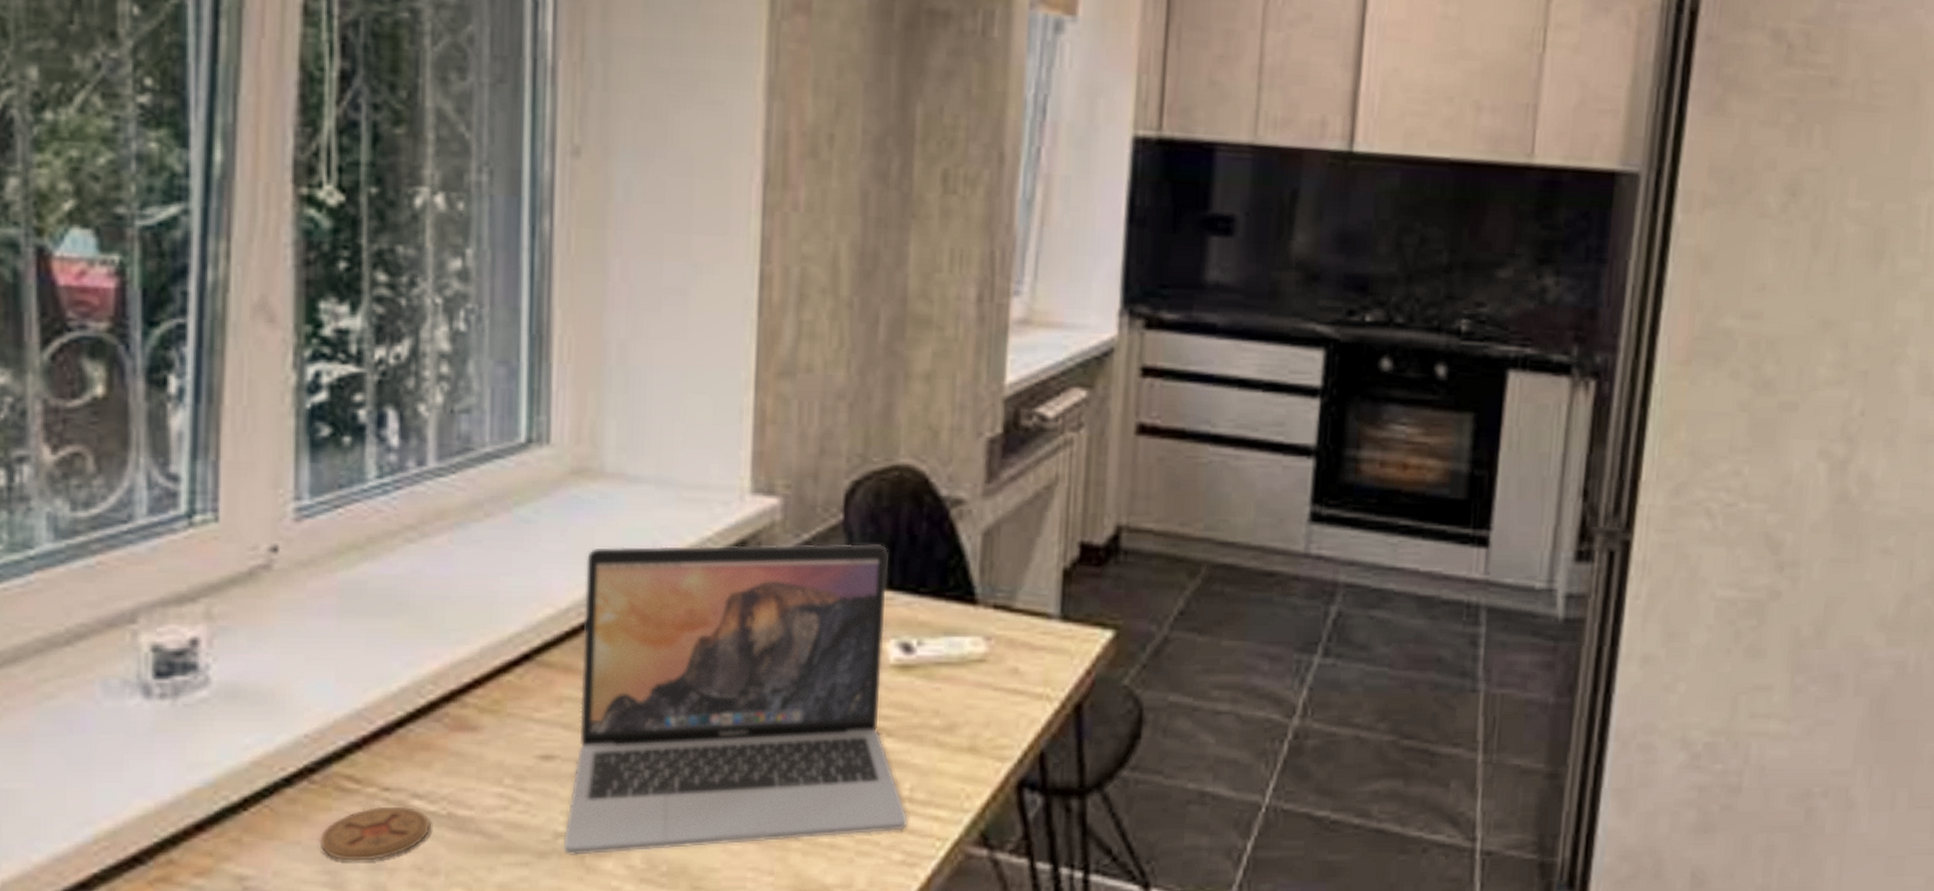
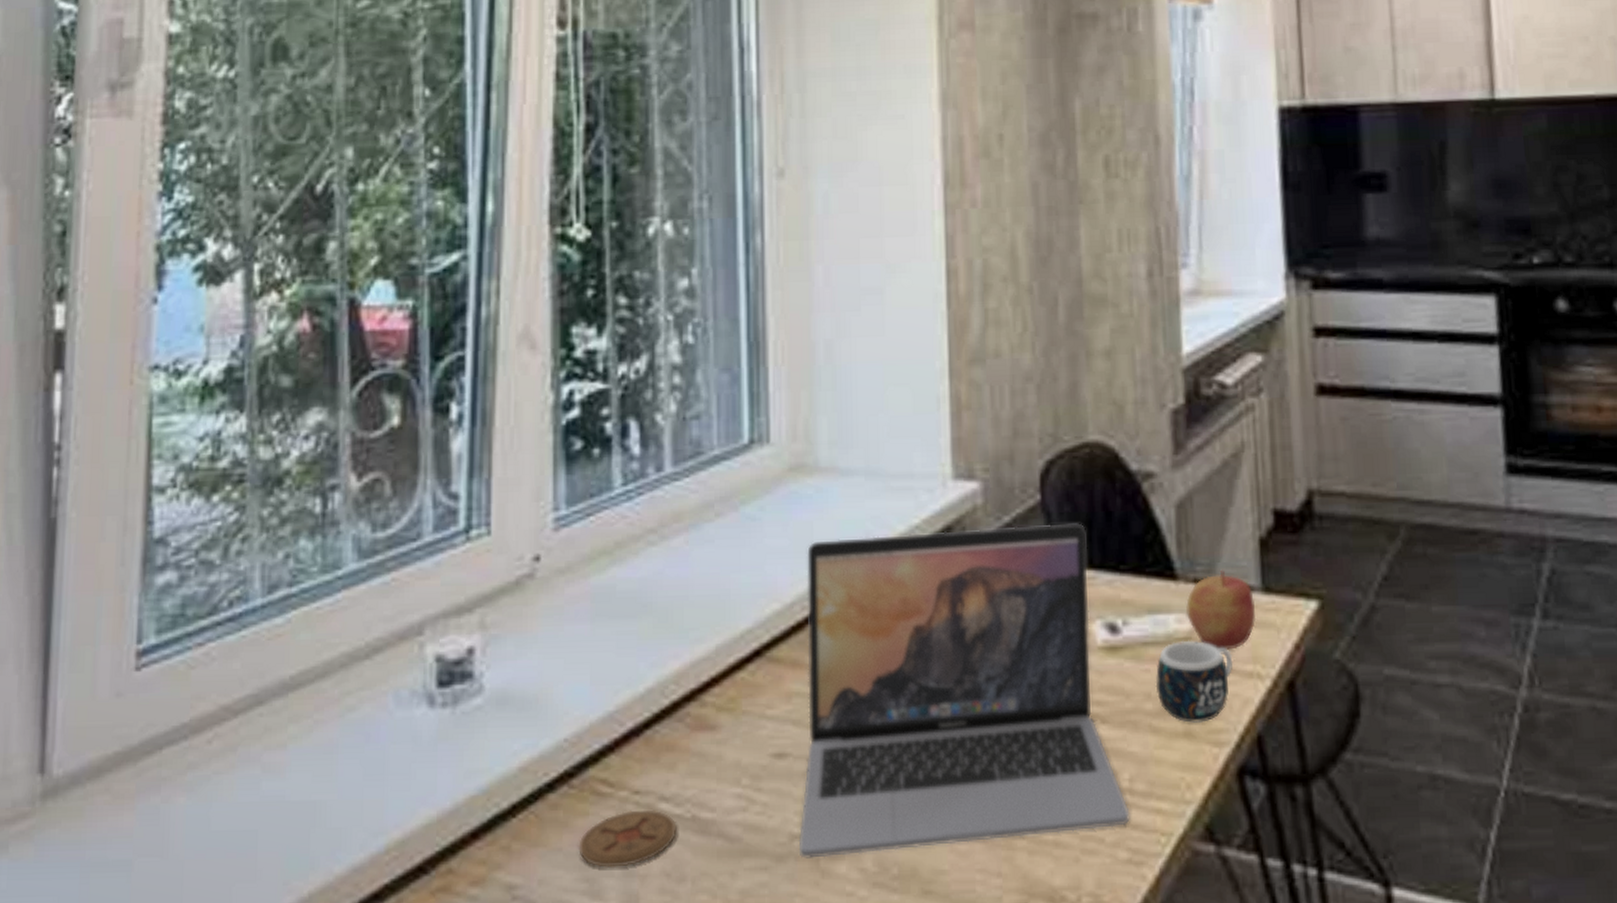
mug: none [944,662,1023,739] -> present [1155,640,1232,723]
apple: none [983,597,1052,673] -> present [1186,569,1257,650]

